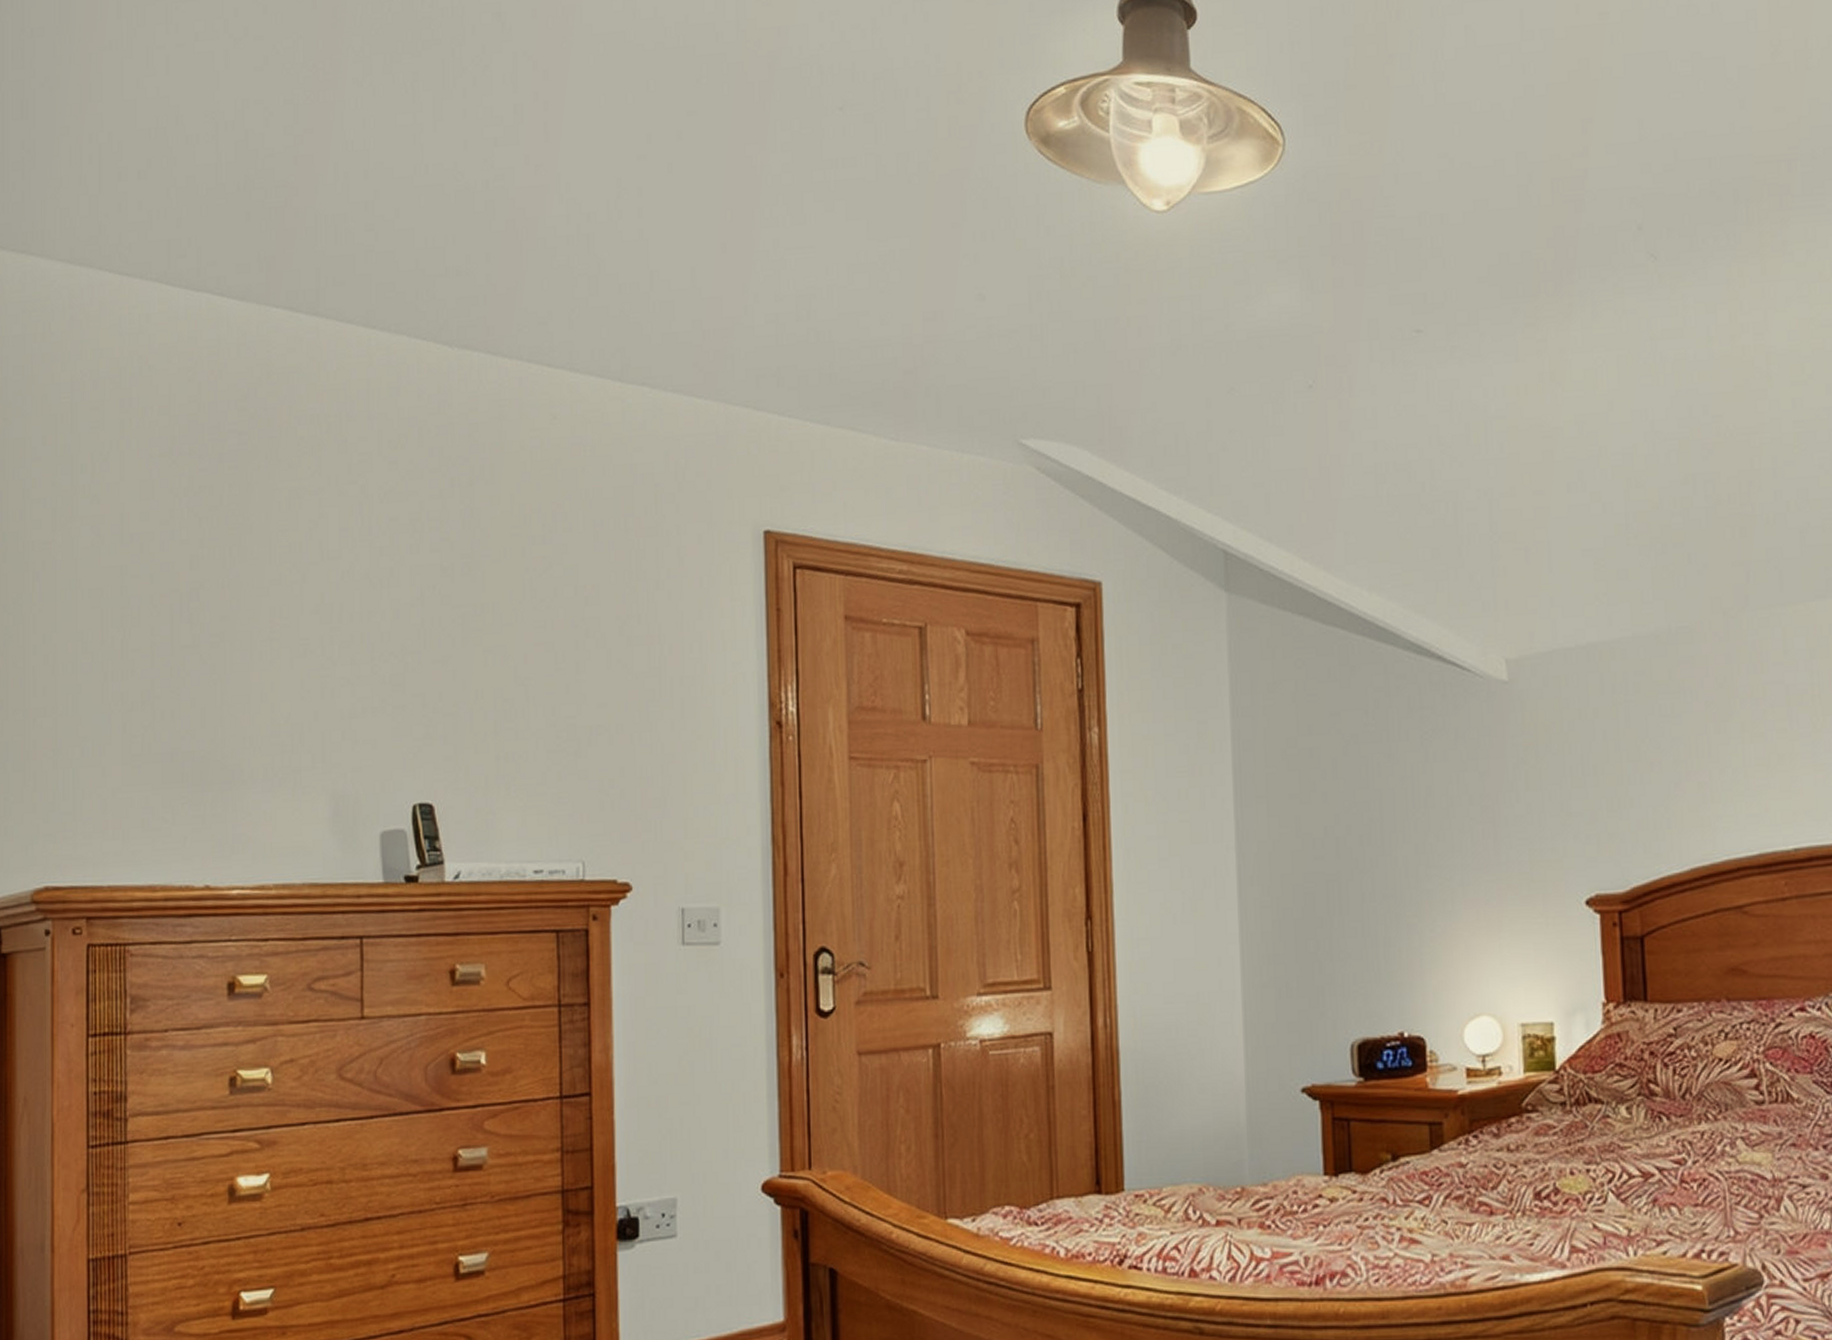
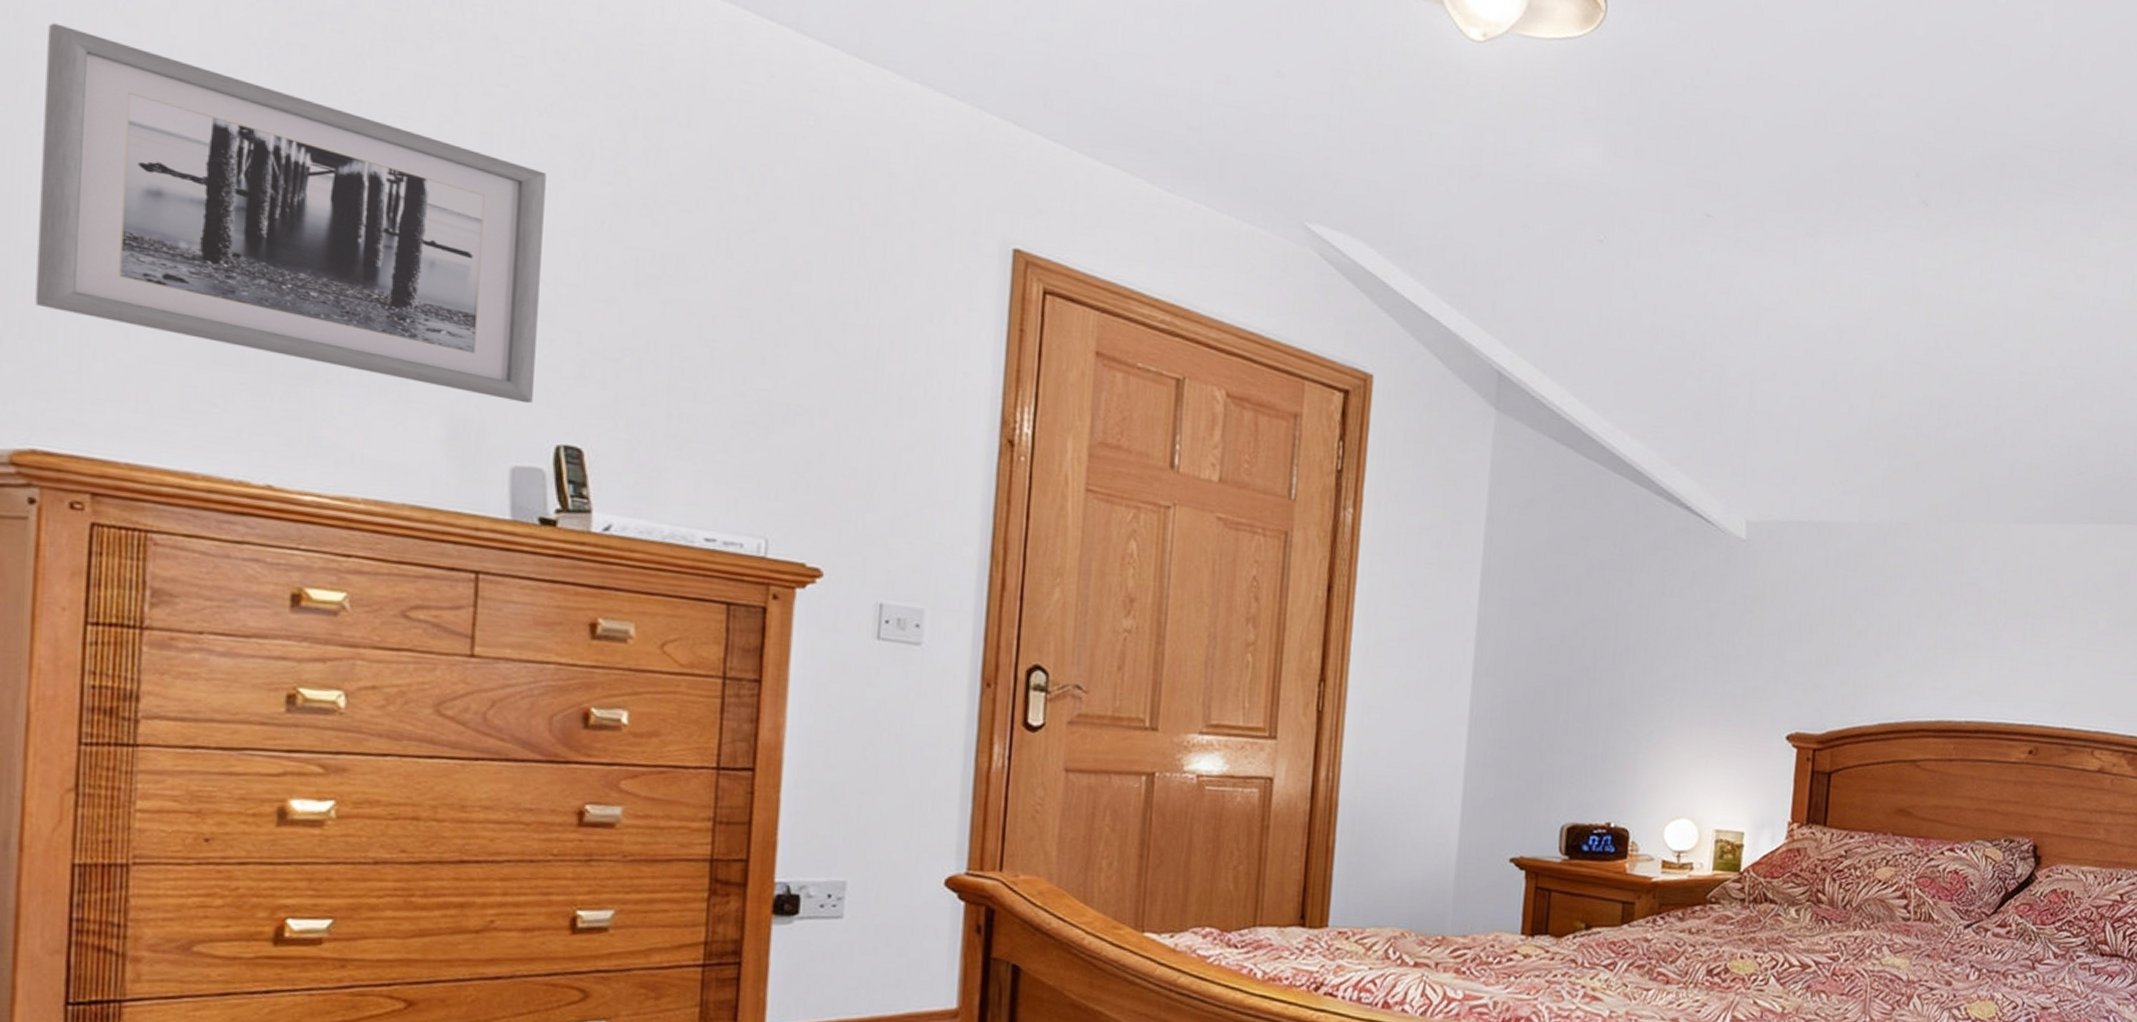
wall art: none [42,514,393,771] -> present [35,23,546,404]

